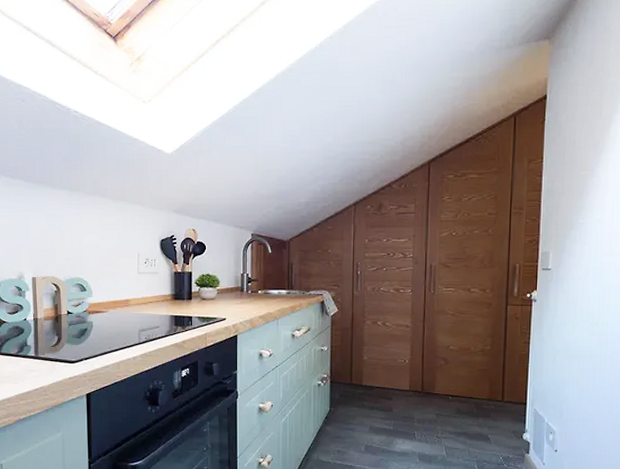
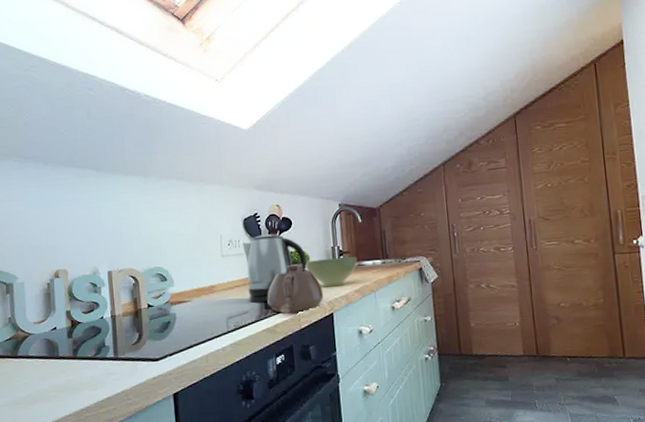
kettle: none [158,256,216,320] -> present [242,234,307,303]
teapot: none [177,286,230,331] -> present [267,263,324,314]
bowl: none [215,285,264,311] -> present [305,256,357,288]

